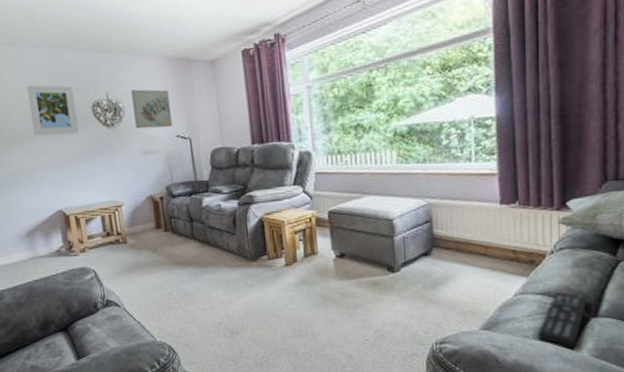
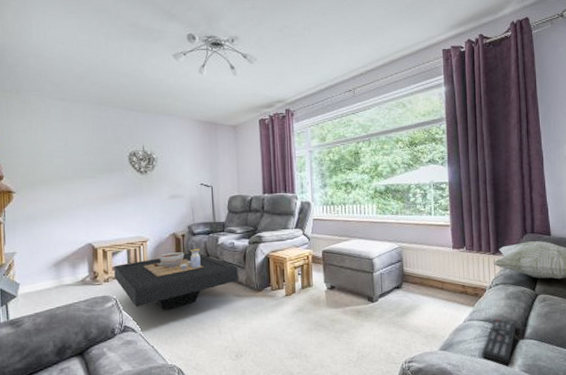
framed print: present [27,85,79,136] -> none [71,134,115,178]
coffee table: none [89,212,229,284] -> present [114,248,238,311]
wall art: present [131,89,173,129] -> none [165,144,198,177]

